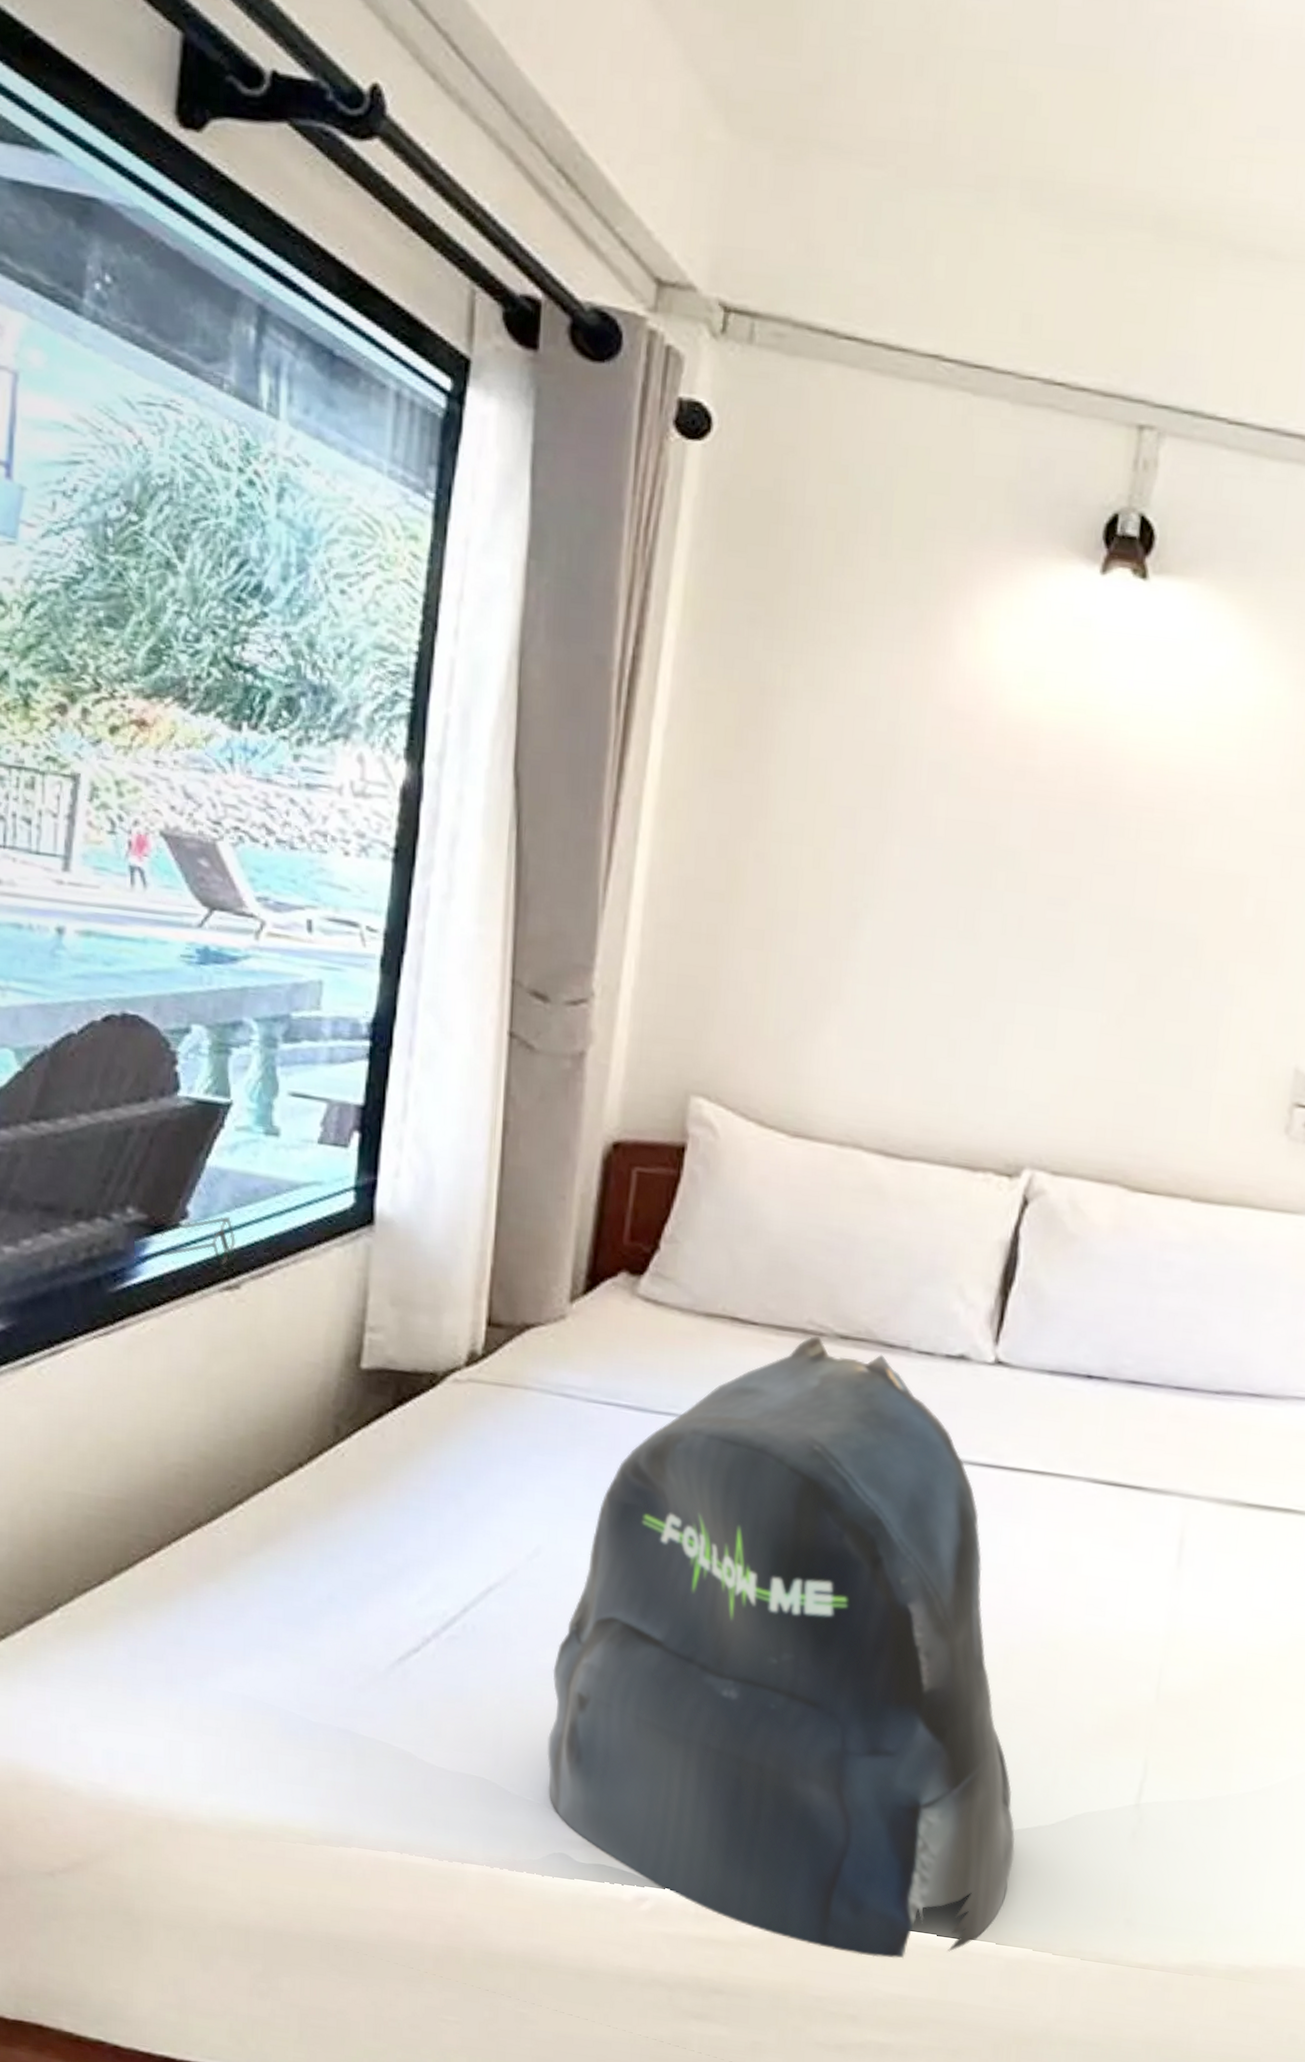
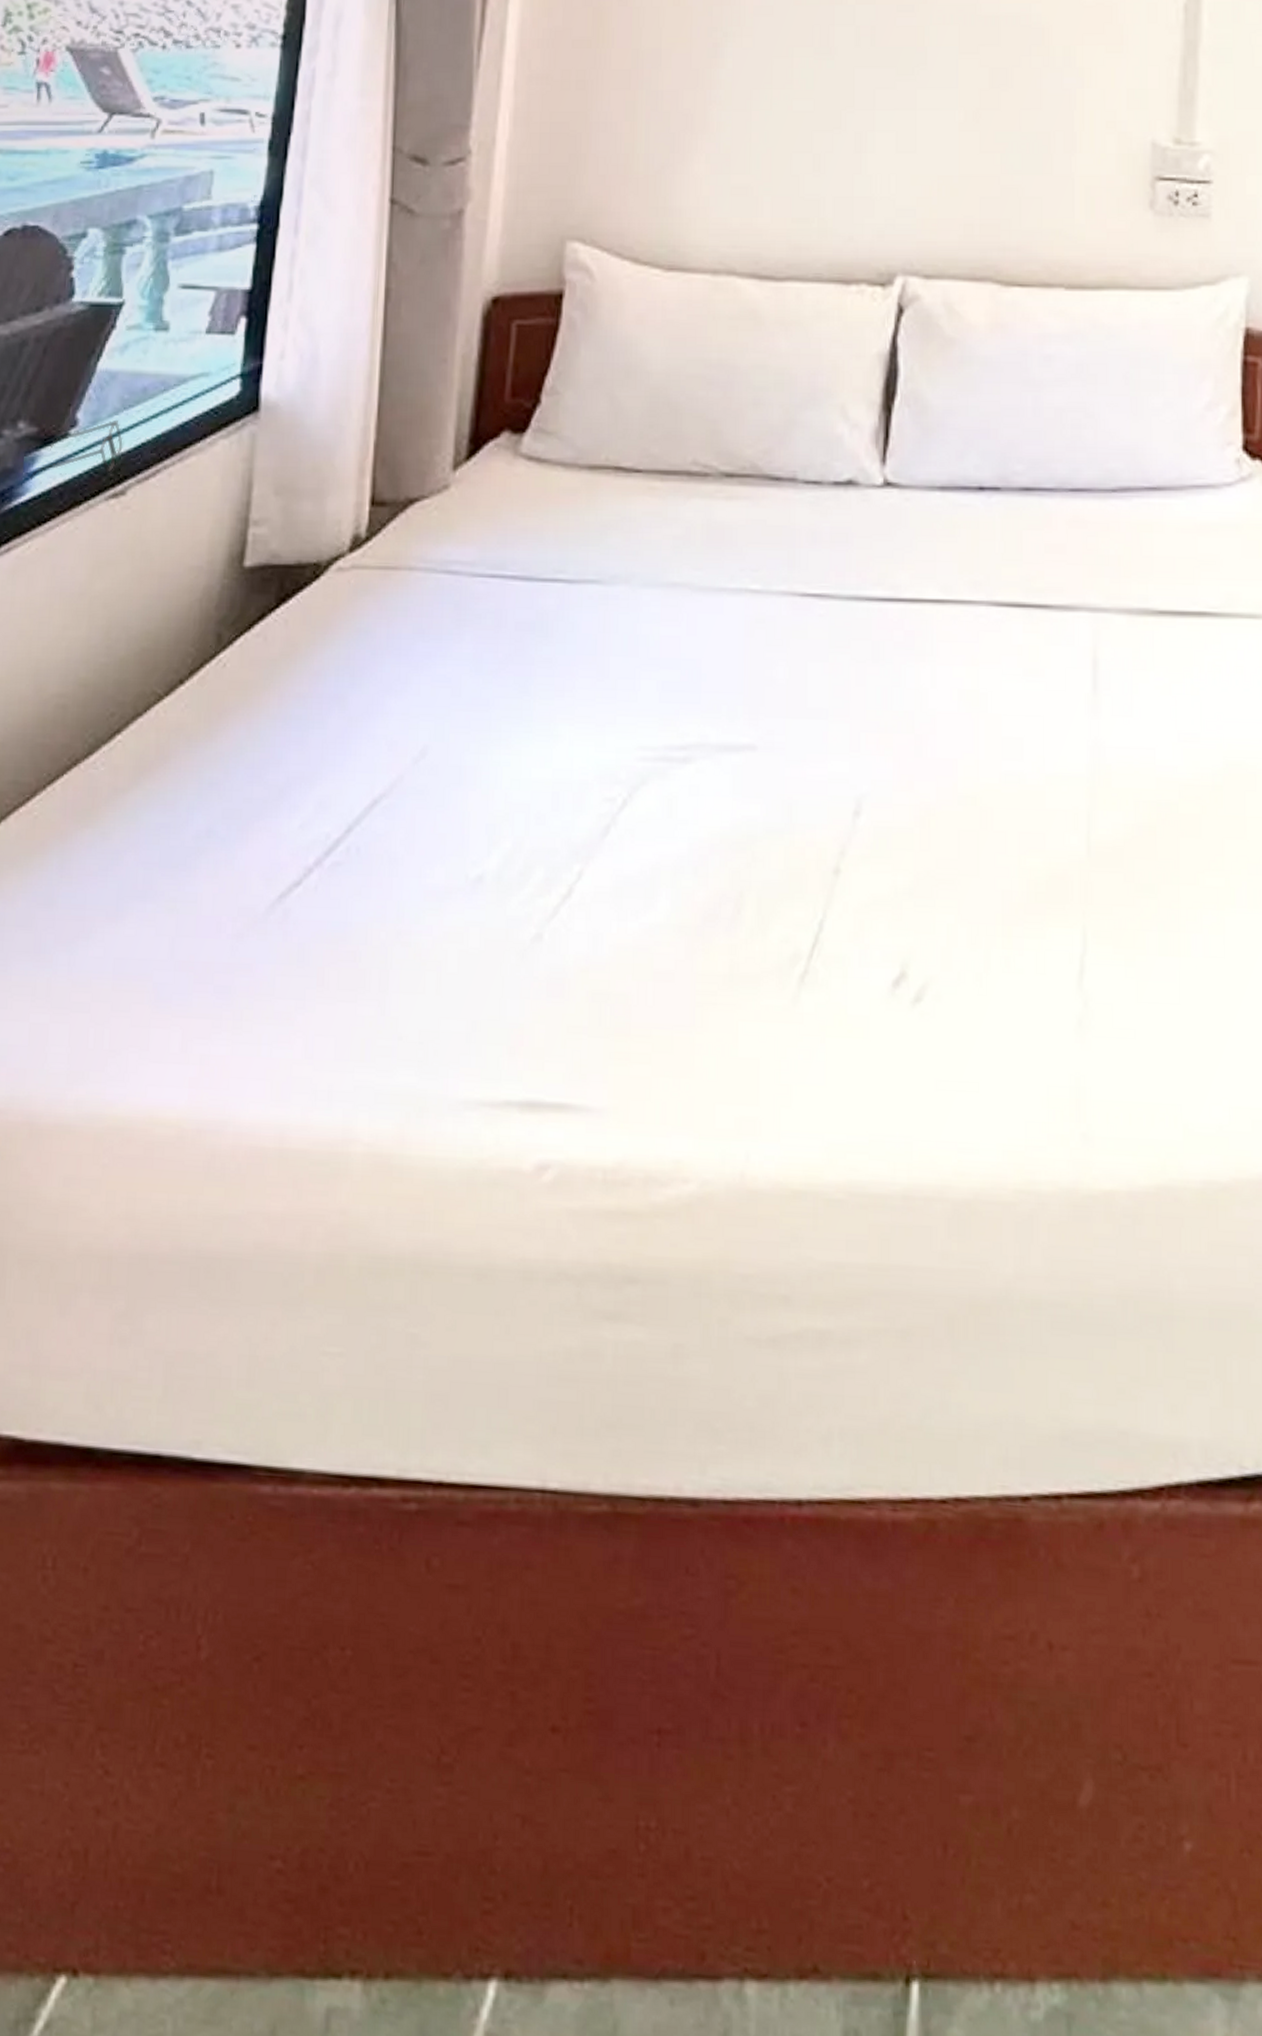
backpack: present [547,1335,1015,1959] -> none [437,476,950,1215]

